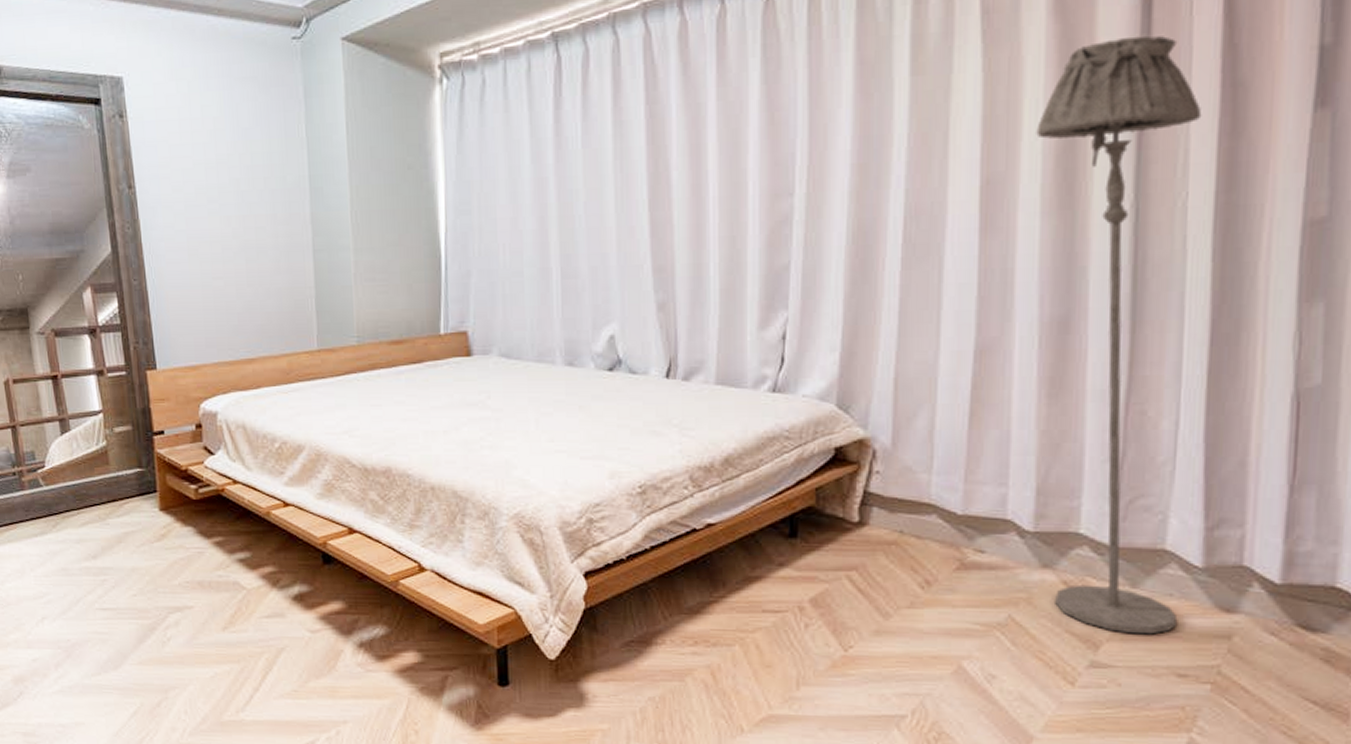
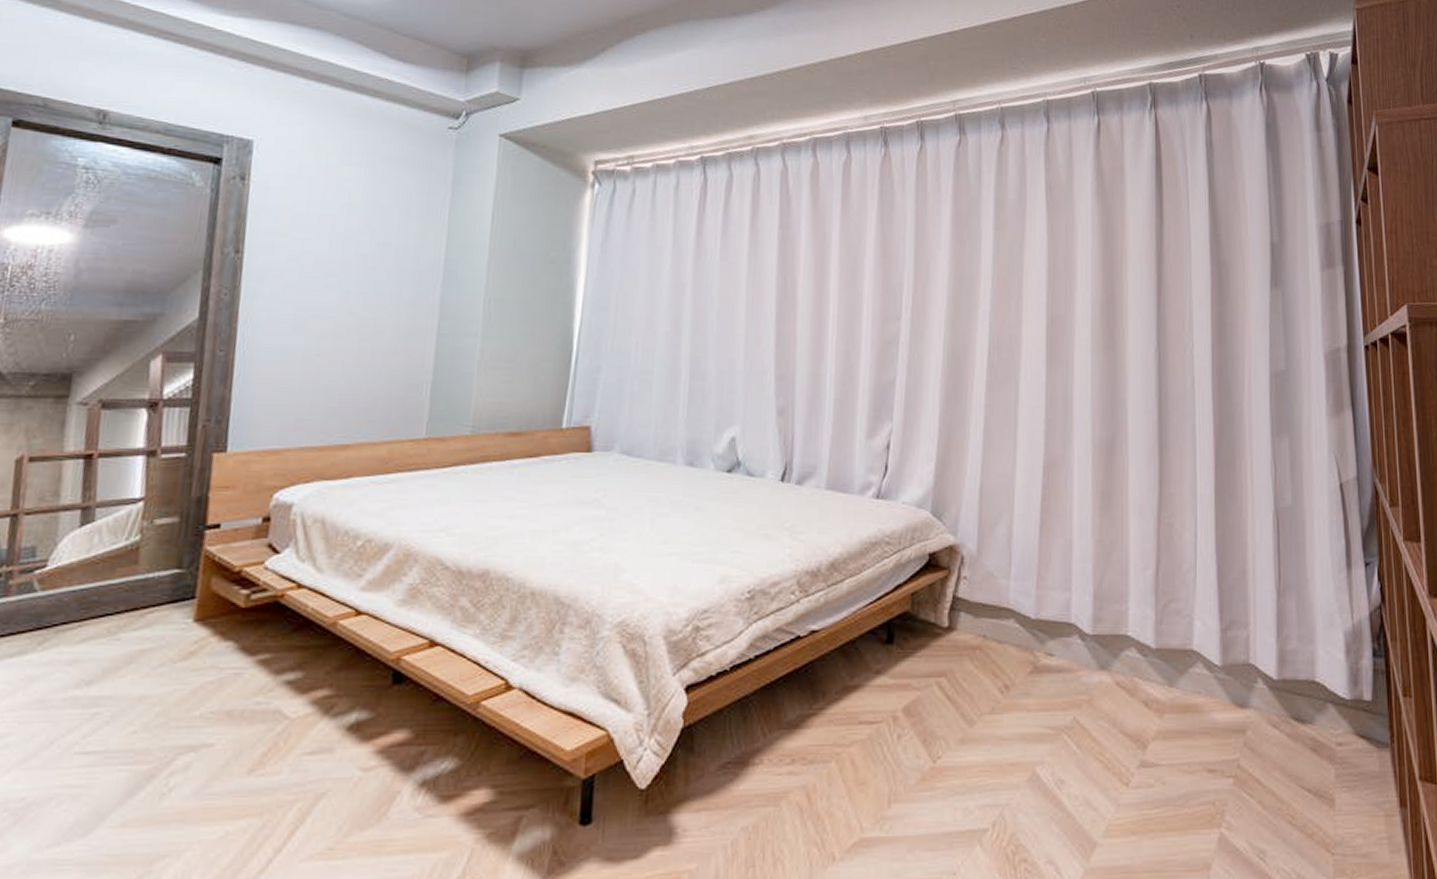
floor lamp: present [1036,35,1202,635] -> none [1087,220,1204,732]

